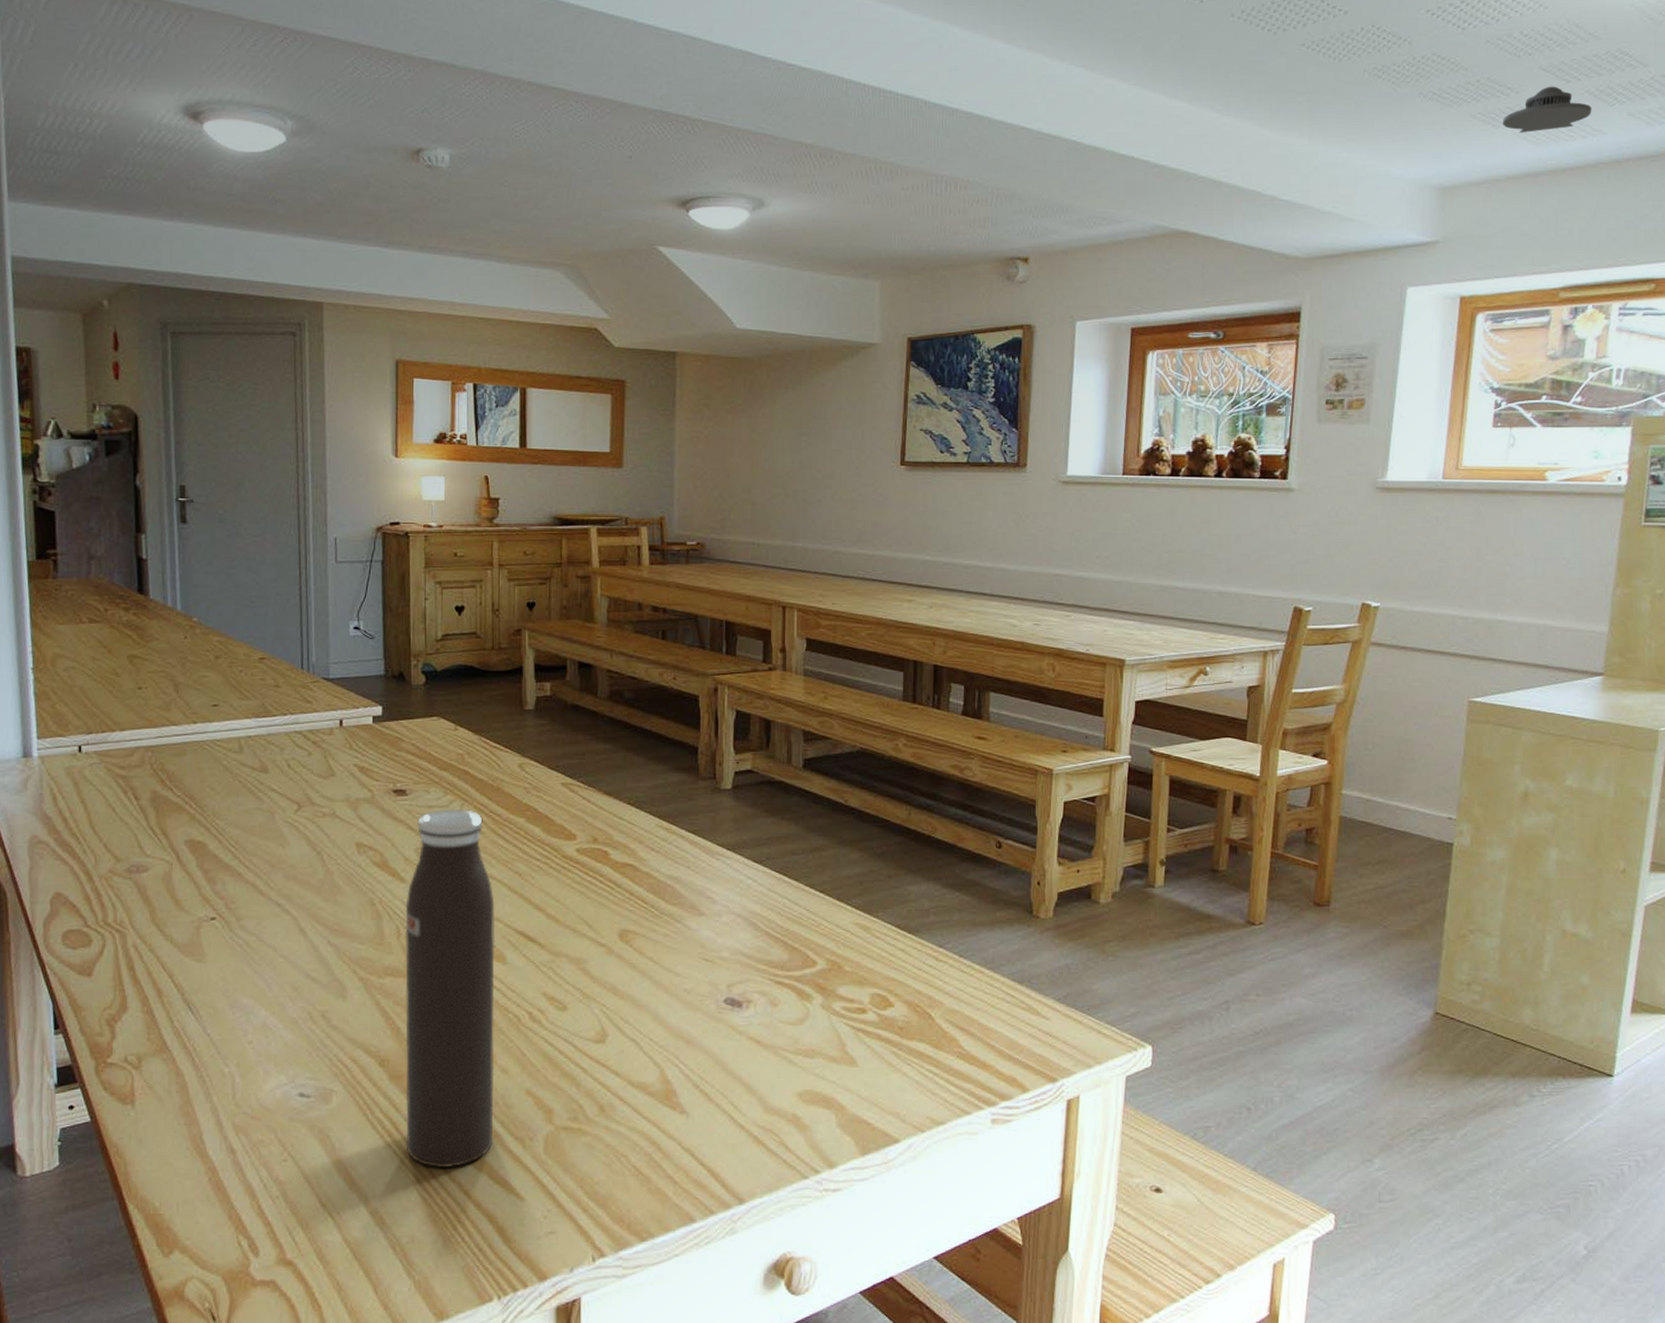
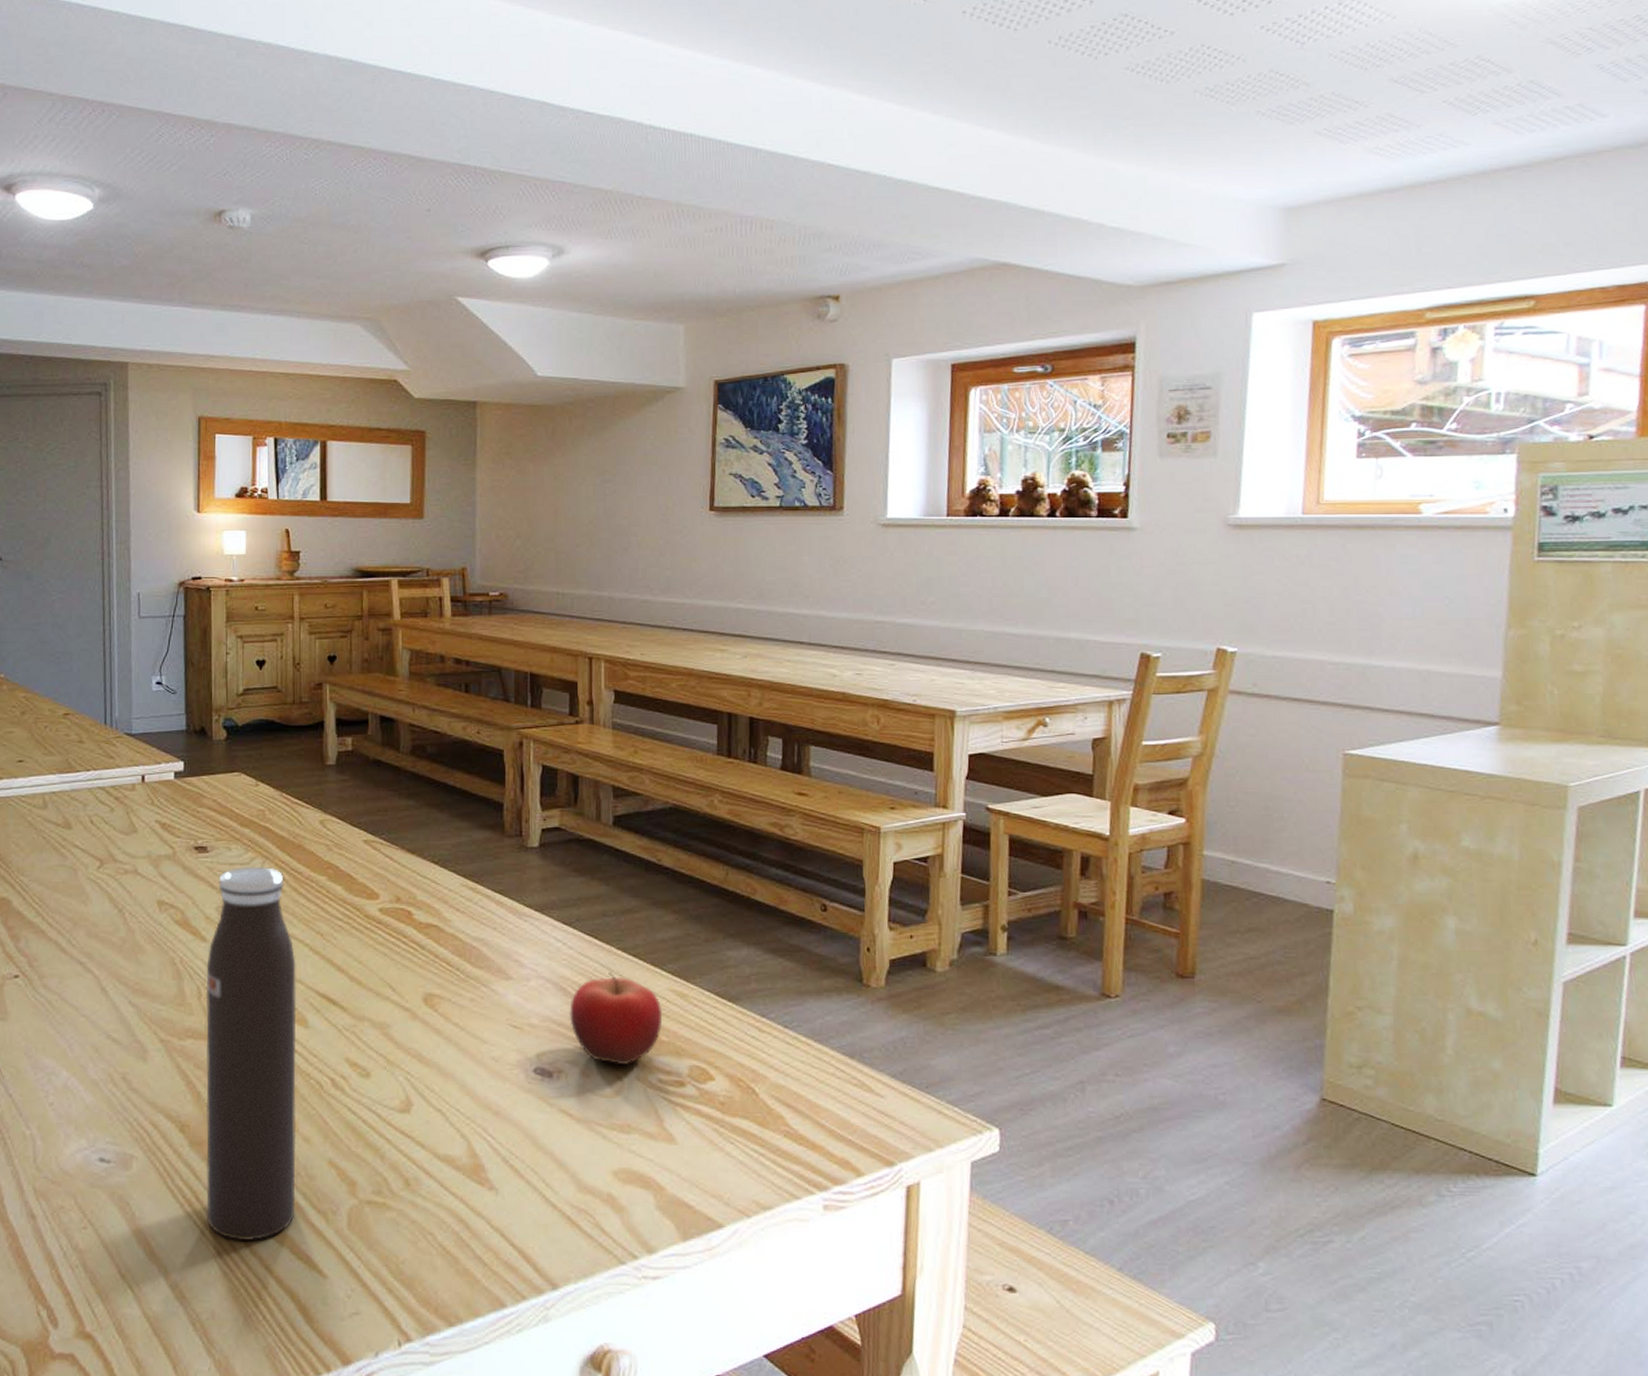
fruit: none [759,907,847,994] -> present [569,972,663,1065]
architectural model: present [1503,86,1592,134] -> none [1351,98,1452,148]

